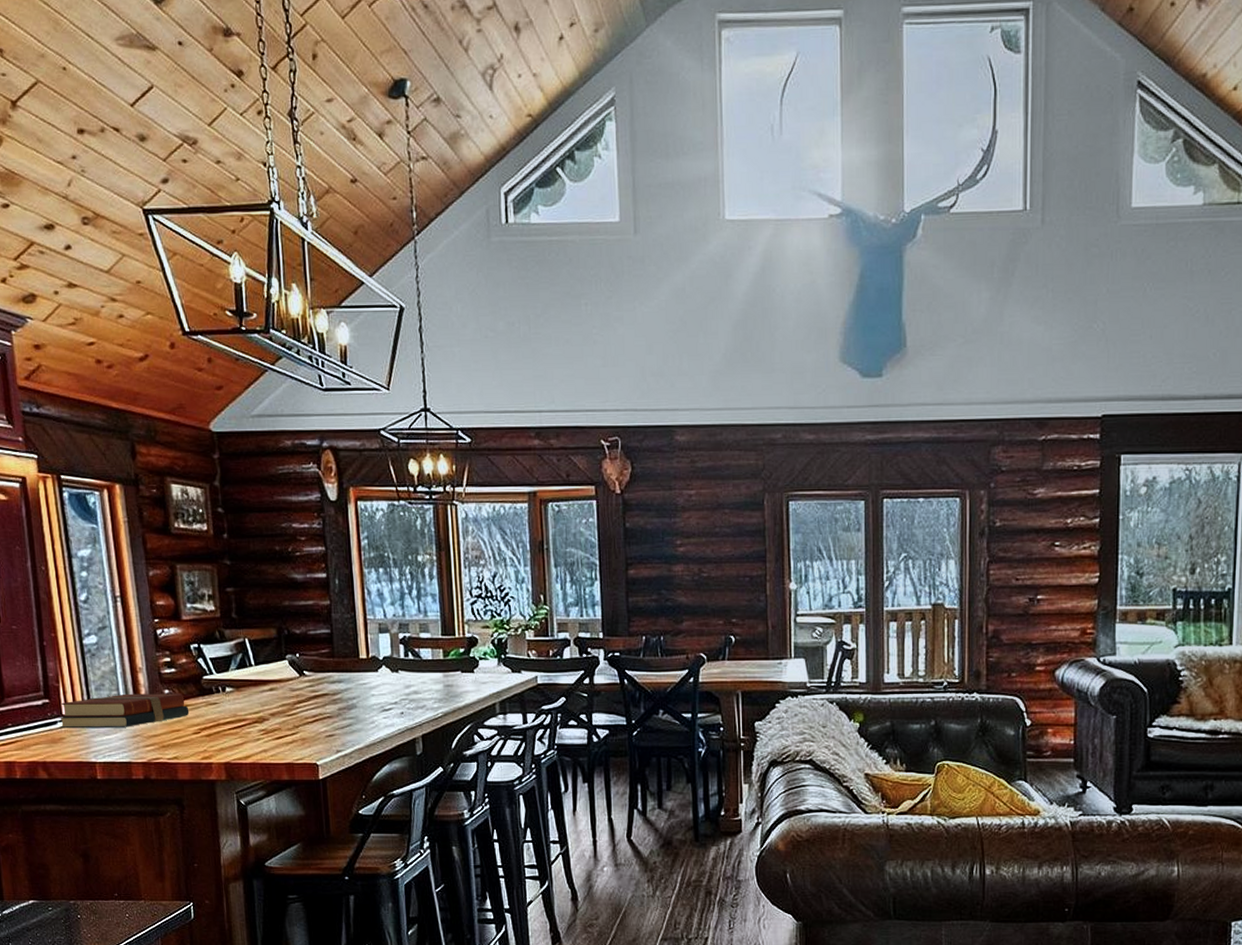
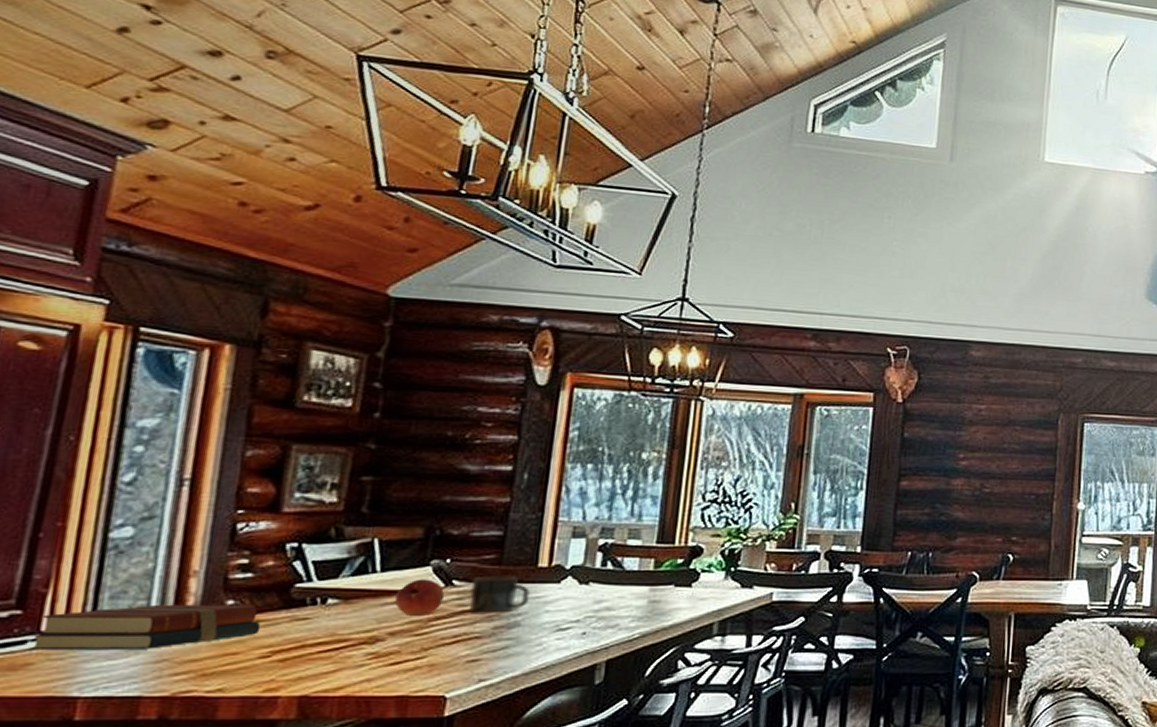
fruit: none [268,670,301,700] -> present [394,579,445,616]
mug: none [316,666,359,698] -> present [468,575,530,615]

